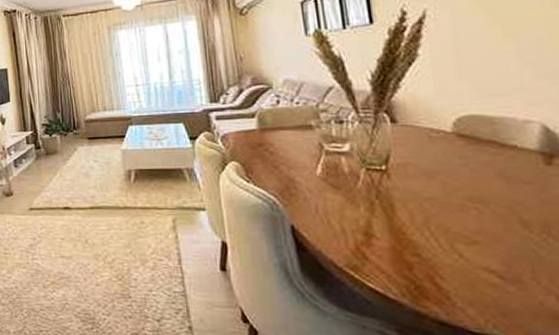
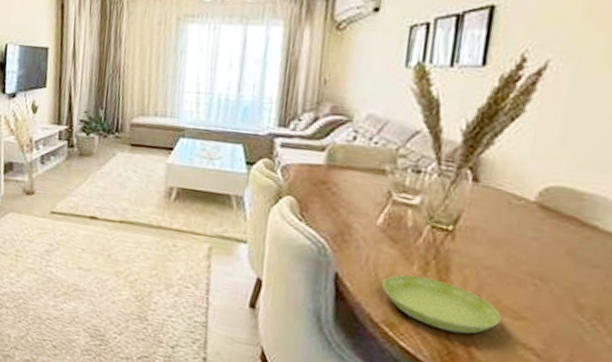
saucer: none [336,217,456,267] -> present [382,274,502,334]

